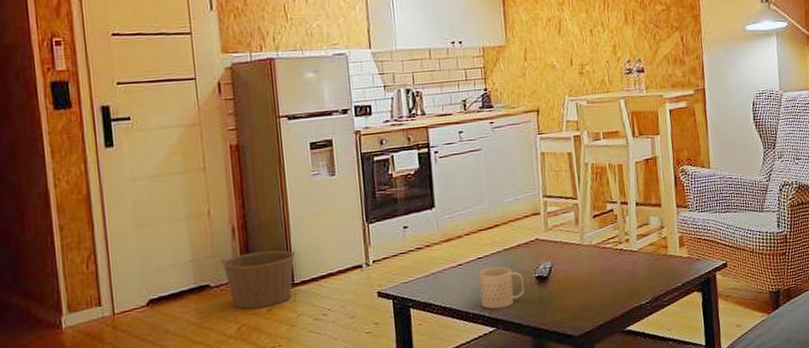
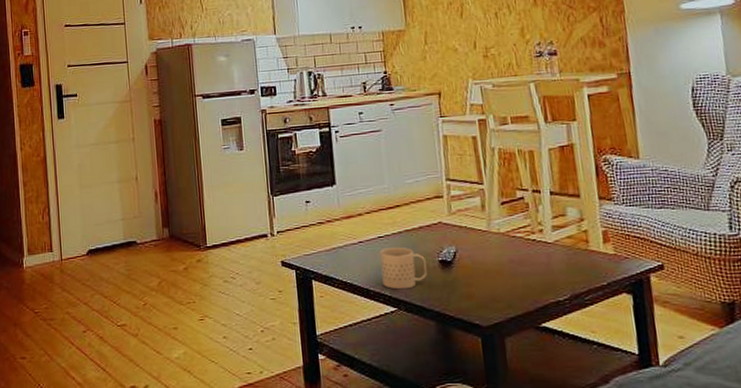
basket: present [222,250,296,310] -> none [146,214,209,267]

